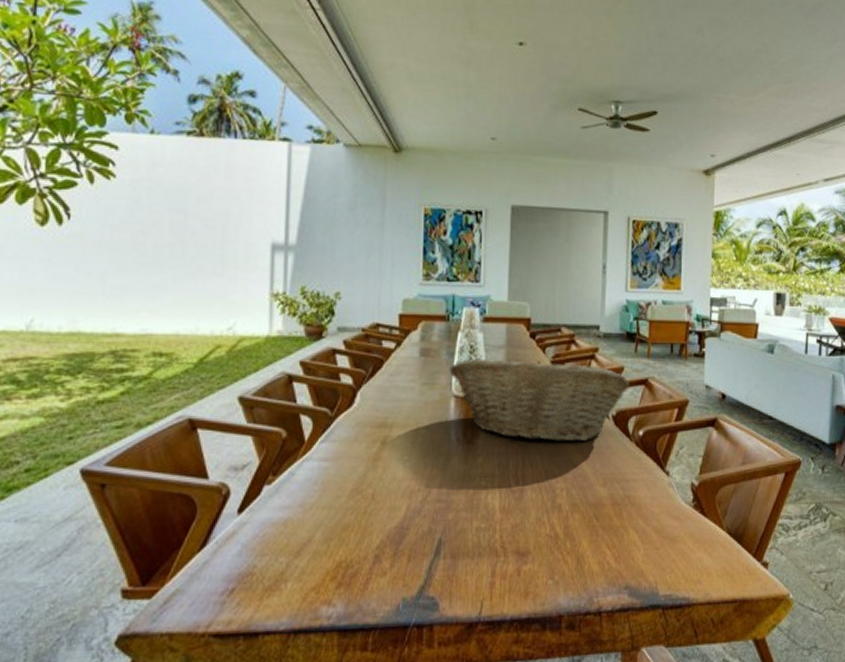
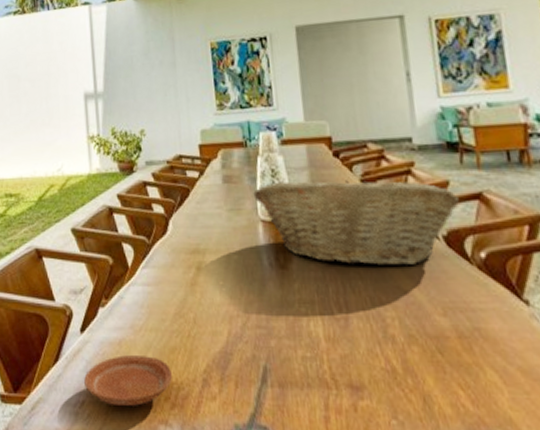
plate: none [237,535,343,590] -> present [84,355,173,406]

